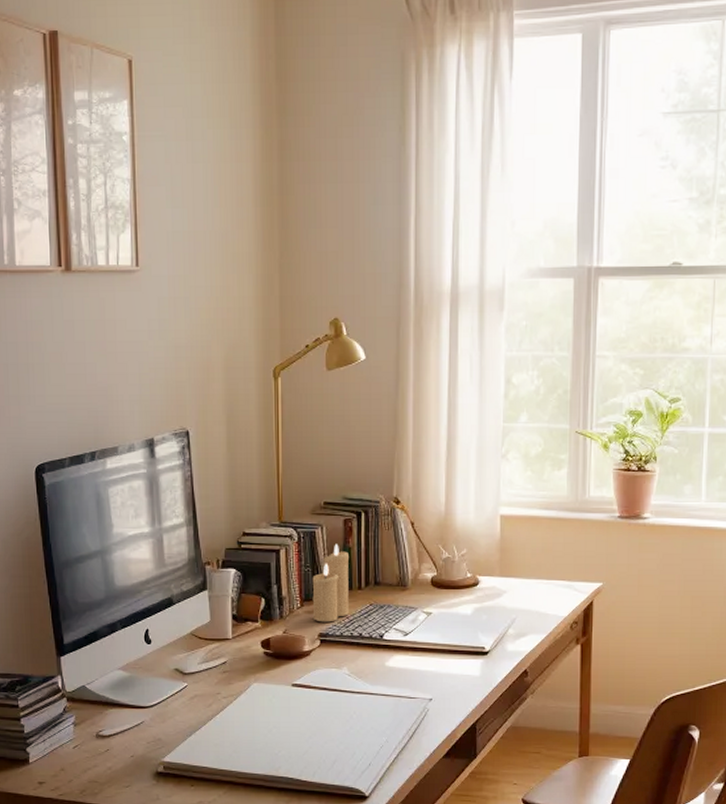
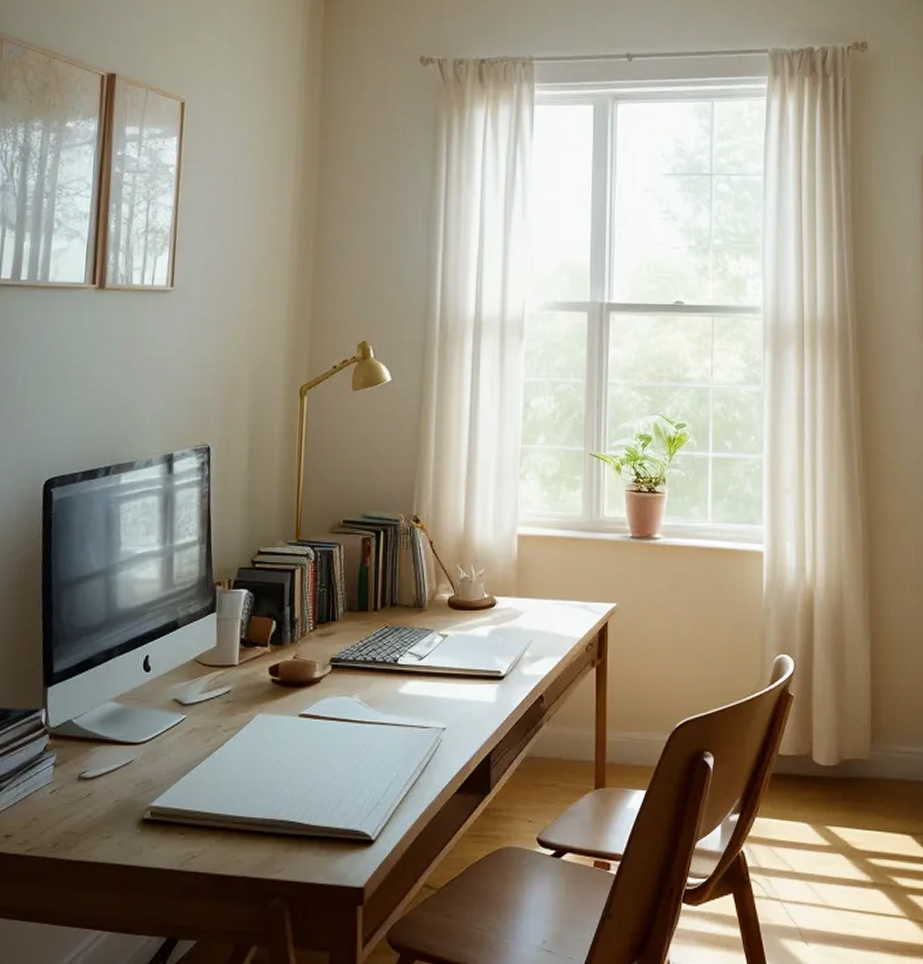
candle: present [312,543,350,622] -> none [326,563,367,646]

